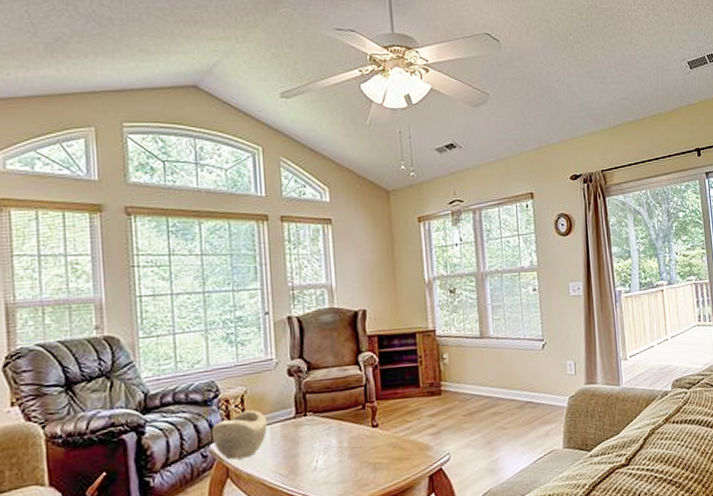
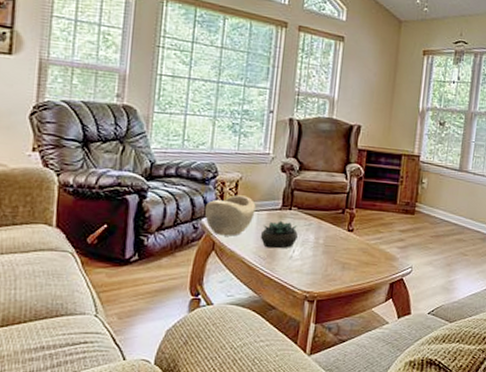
succulent plant: none [277,430,319,464] -> present [260,220,298,249]

